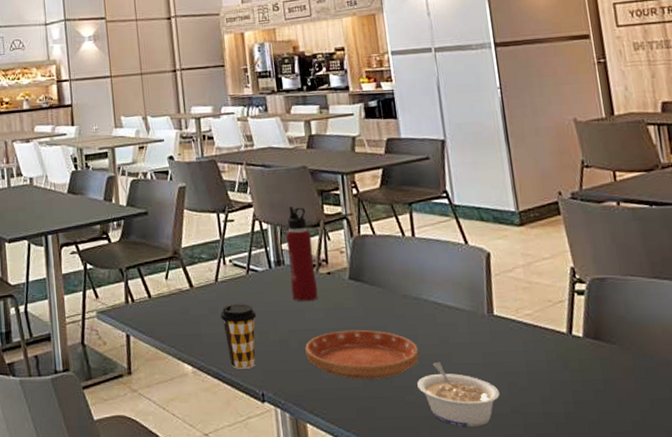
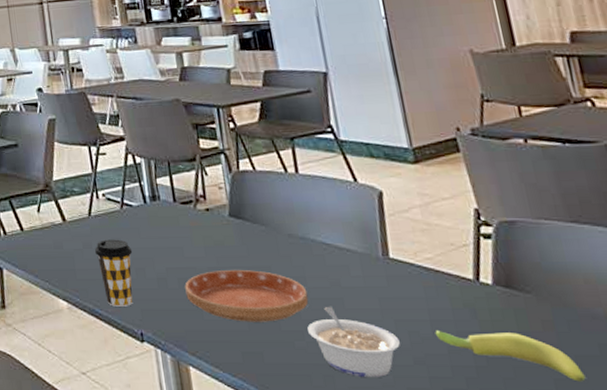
water bottle: present [285,206,318,302] -> none [160,140,197,239]
banana: none [531,380,658,423] -> present [435,331,586,382]

